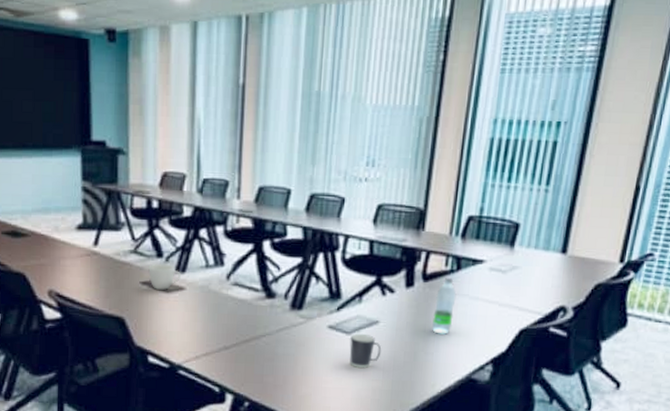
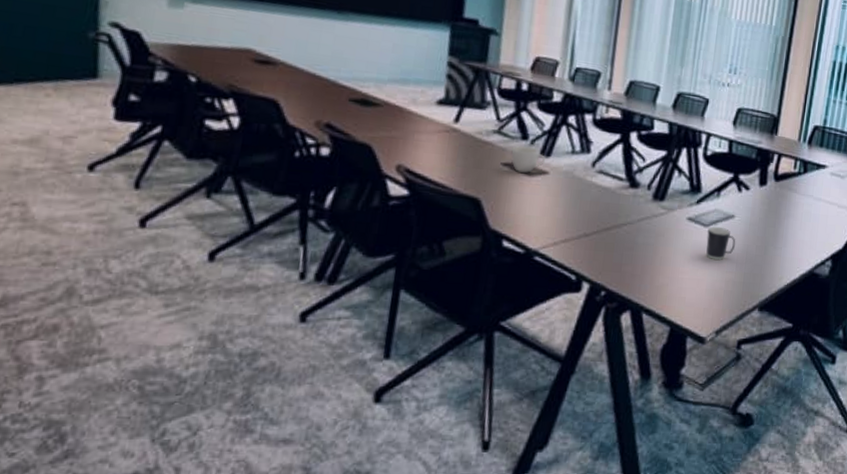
bottle: present [432,278,457,335] -> none [781,179,803,231]

